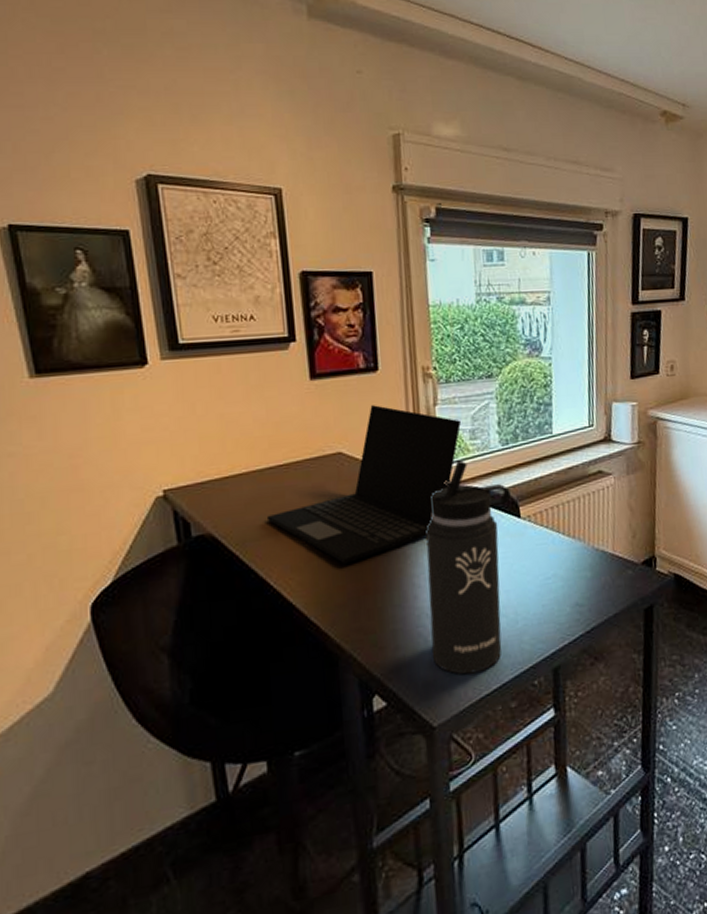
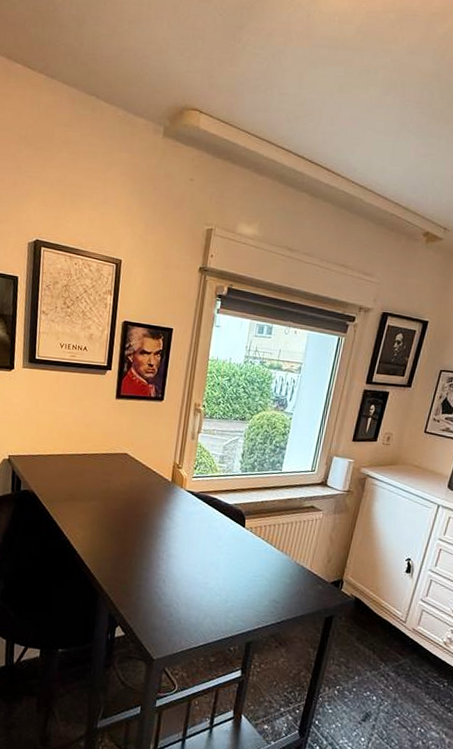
laptop: present [266,405,462,565] -> none [69,425,216,532]
thermos bottle: present [425,460,511,675] -> none [161,476,241,630]

